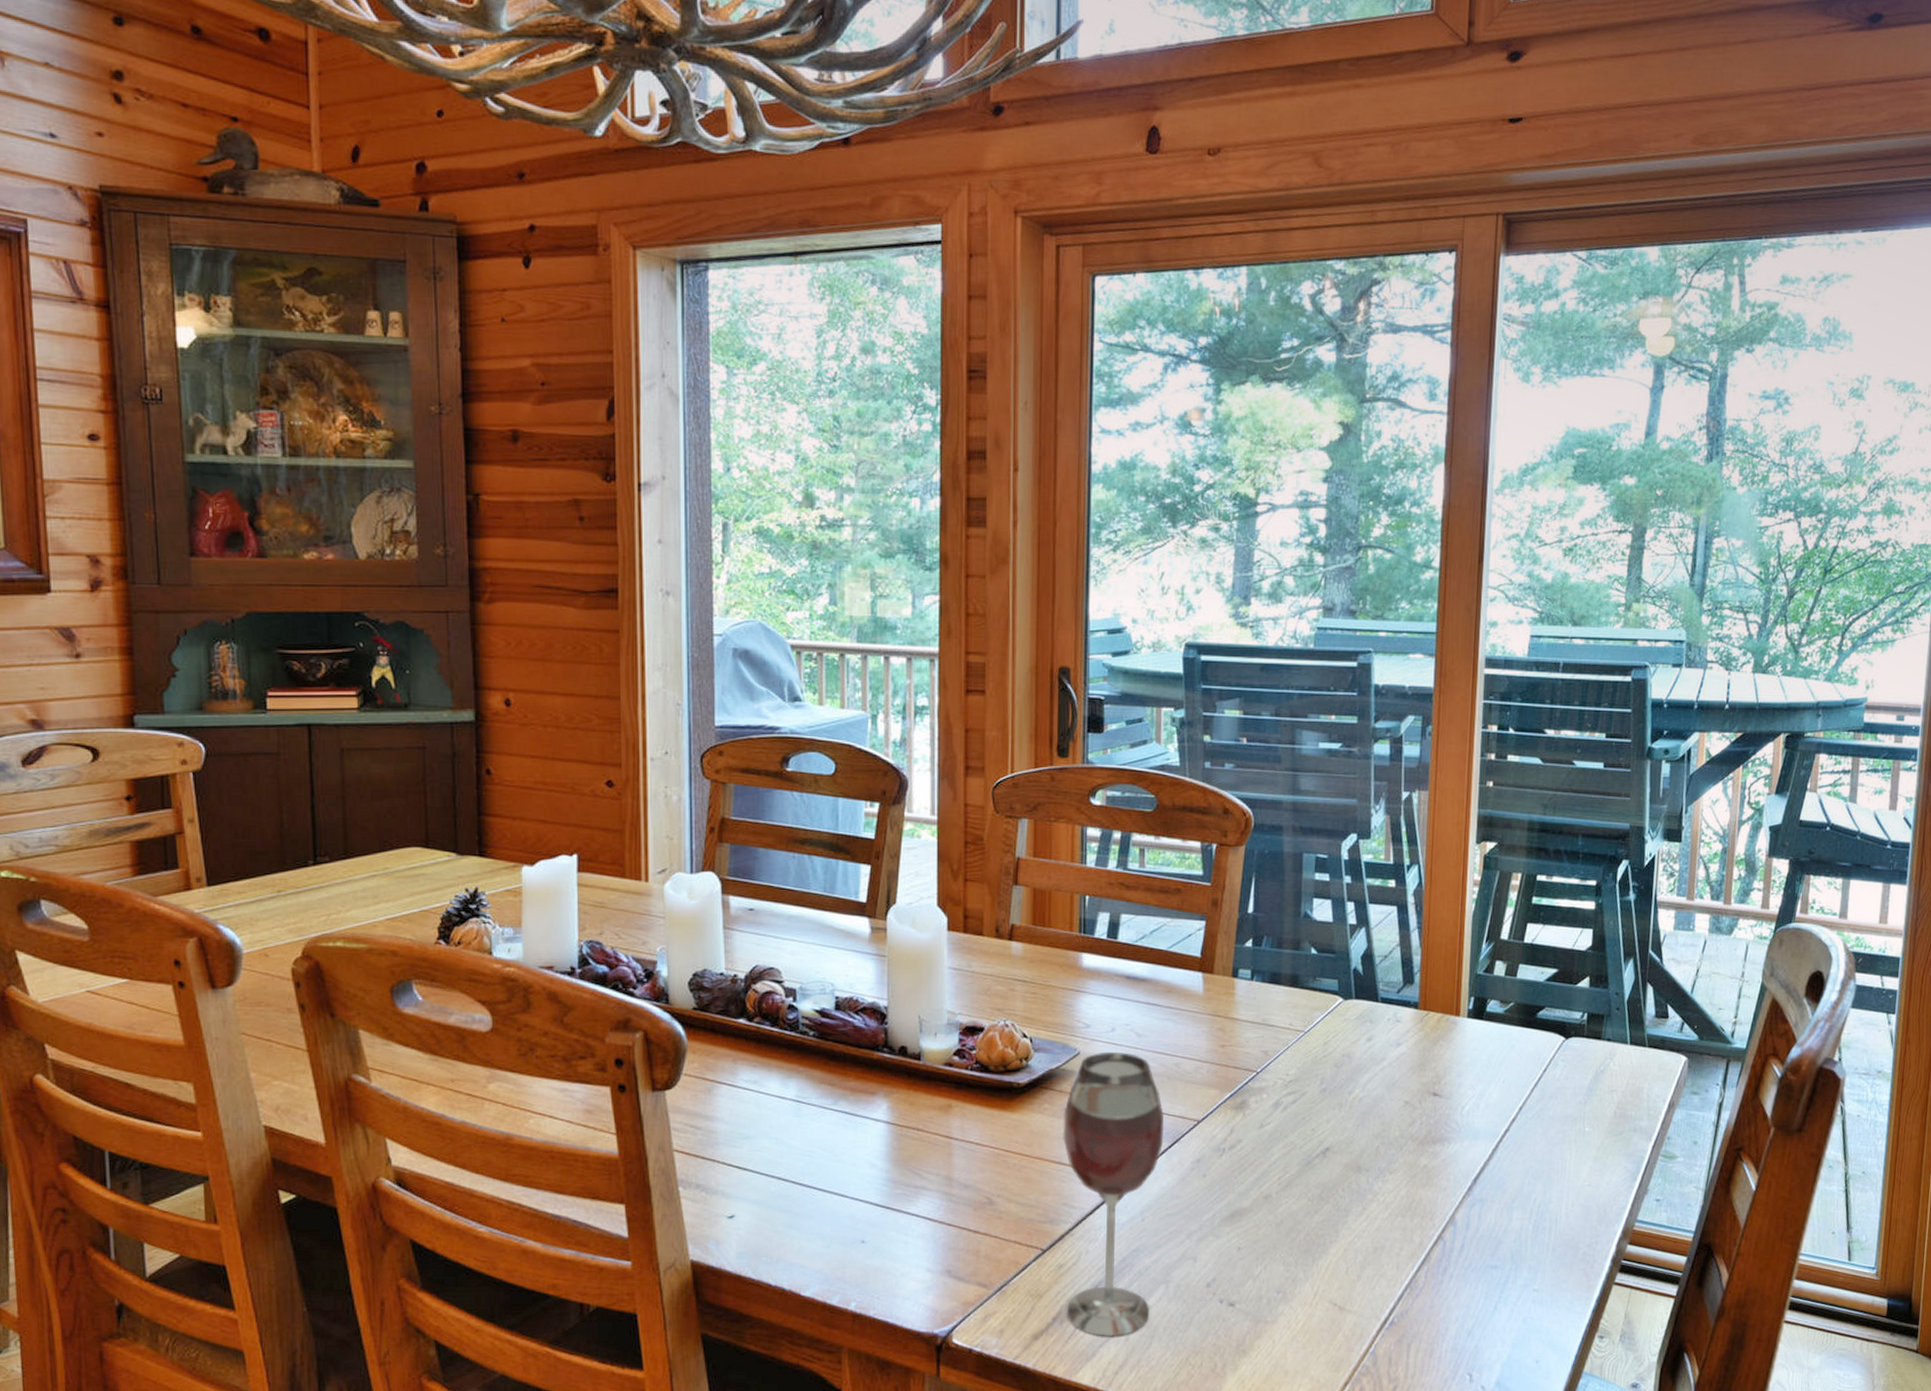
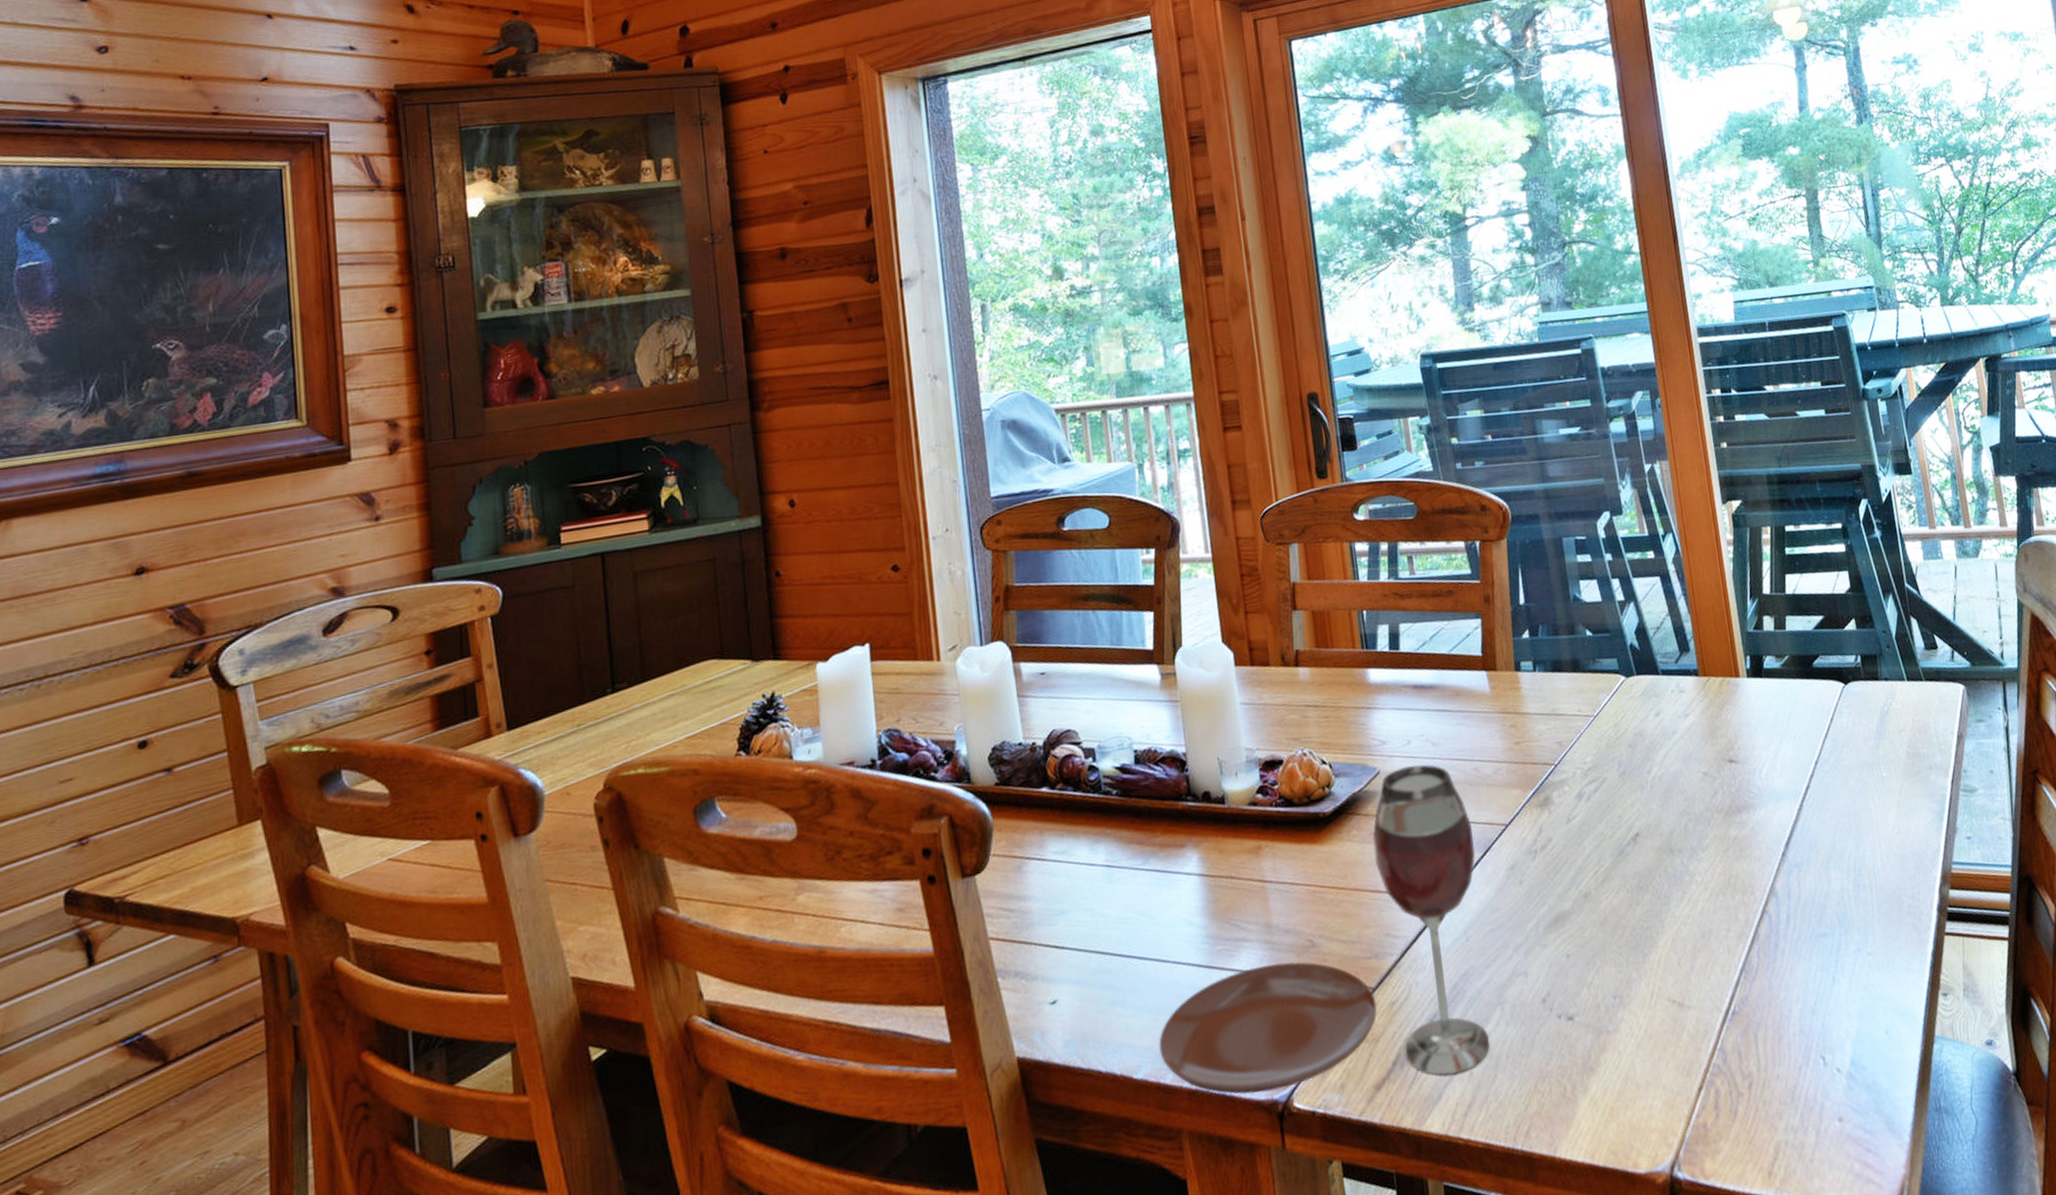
plate: none [829,1213,1045,1326] -> present [1159,961,1377,1095]

